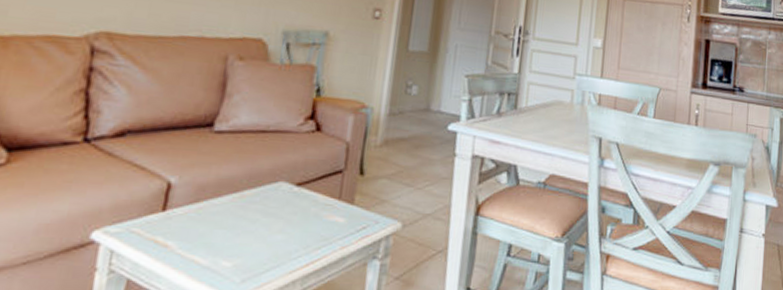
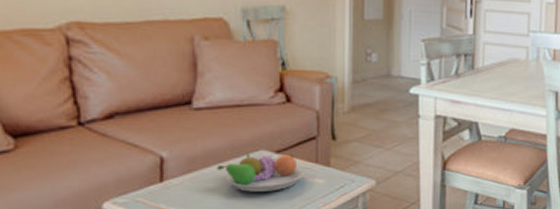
fruit bowl: none [228,182,324,229] -> present [217,152,304,192]

